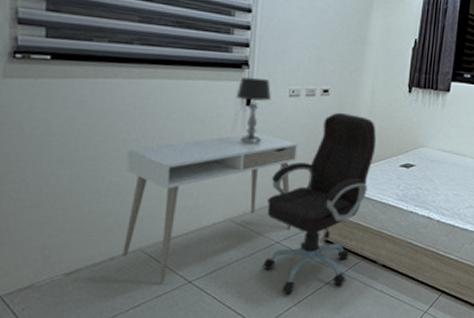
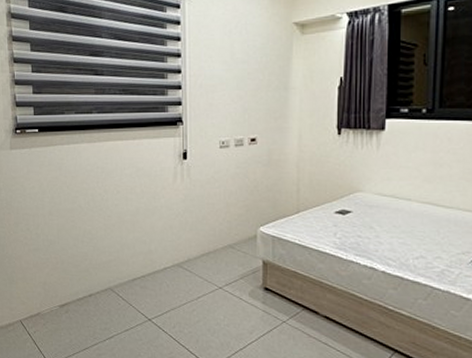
desk: present [122,132,299,282] -> none [94,183,232,318]
table lamp: present [235,77,271,145] -> none [174,132,203,195]
office chair: present [263,112,377,294] -> none [208,160,308,339]

